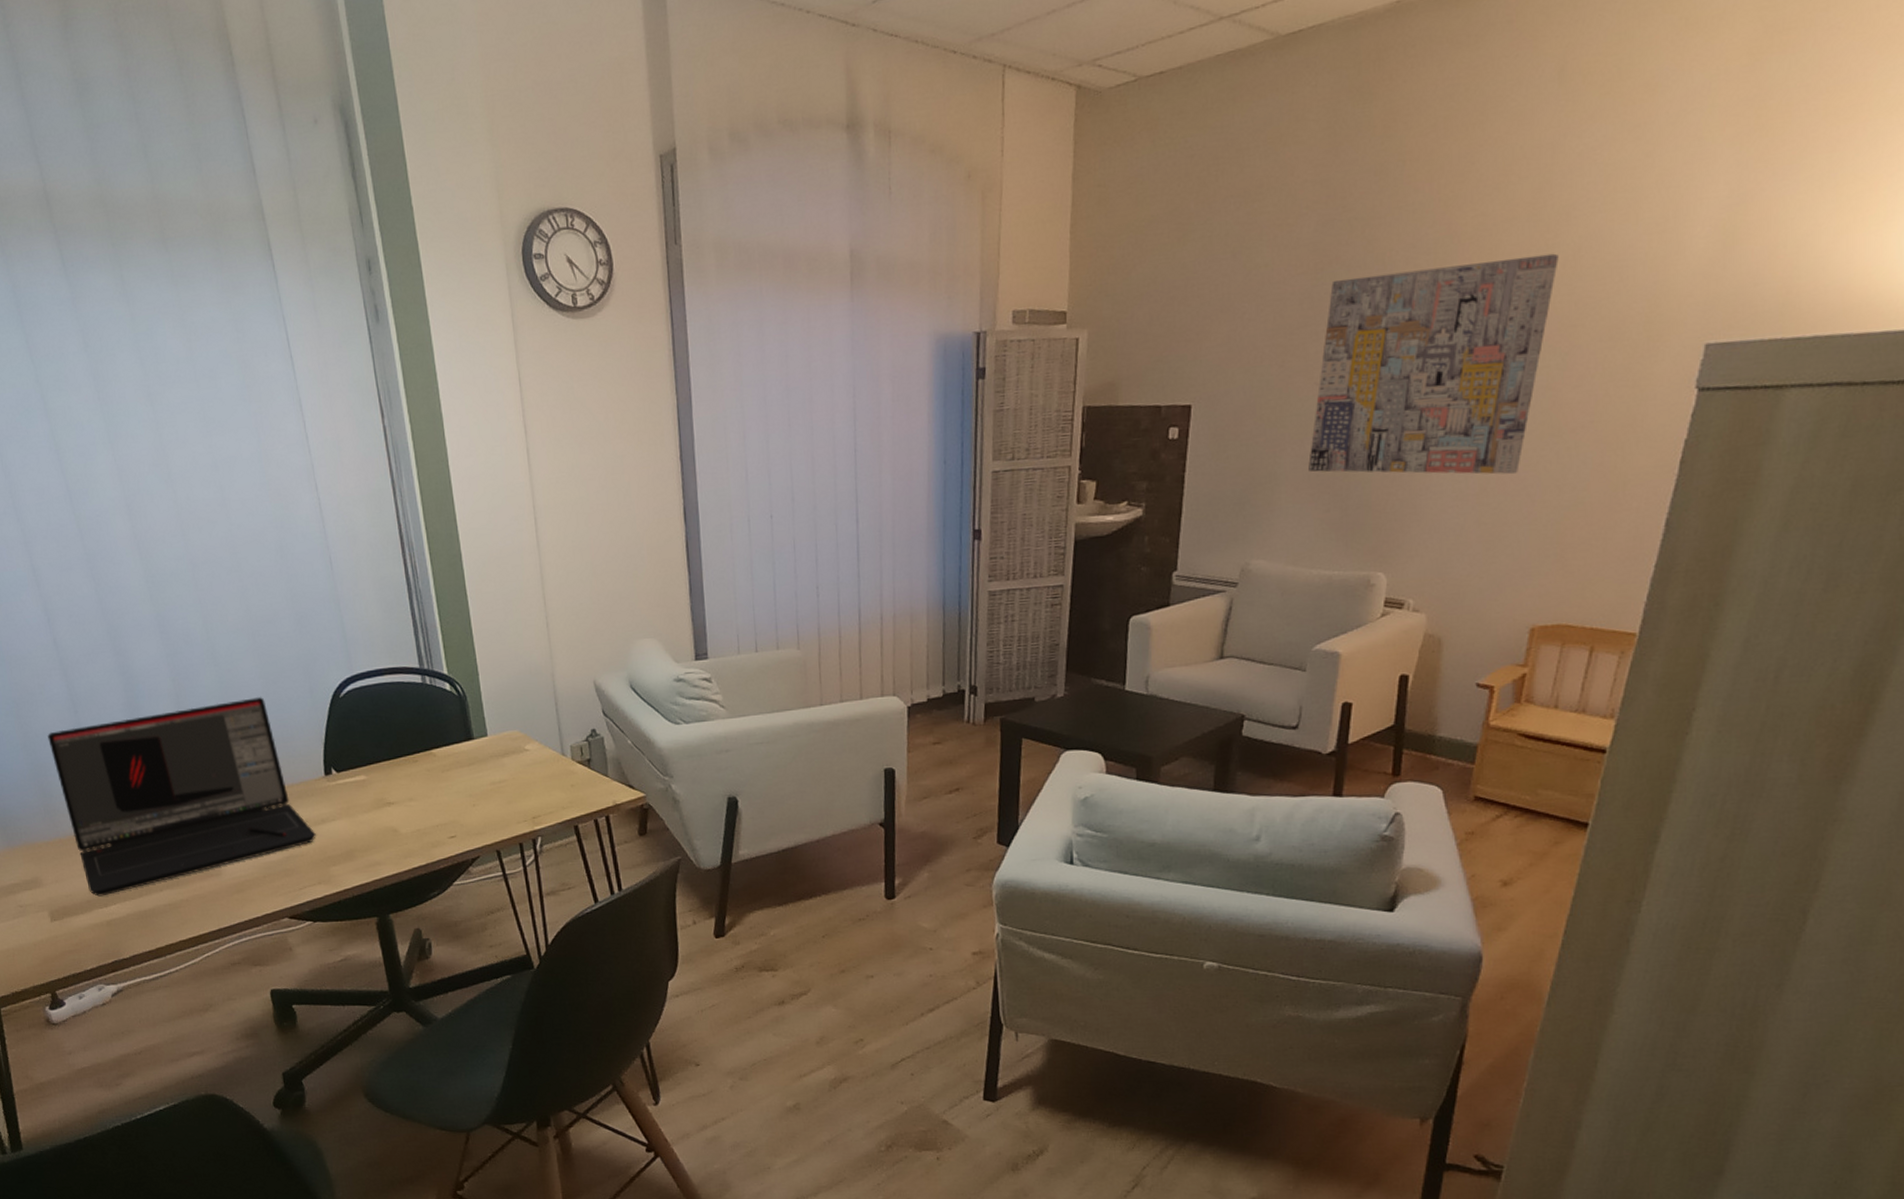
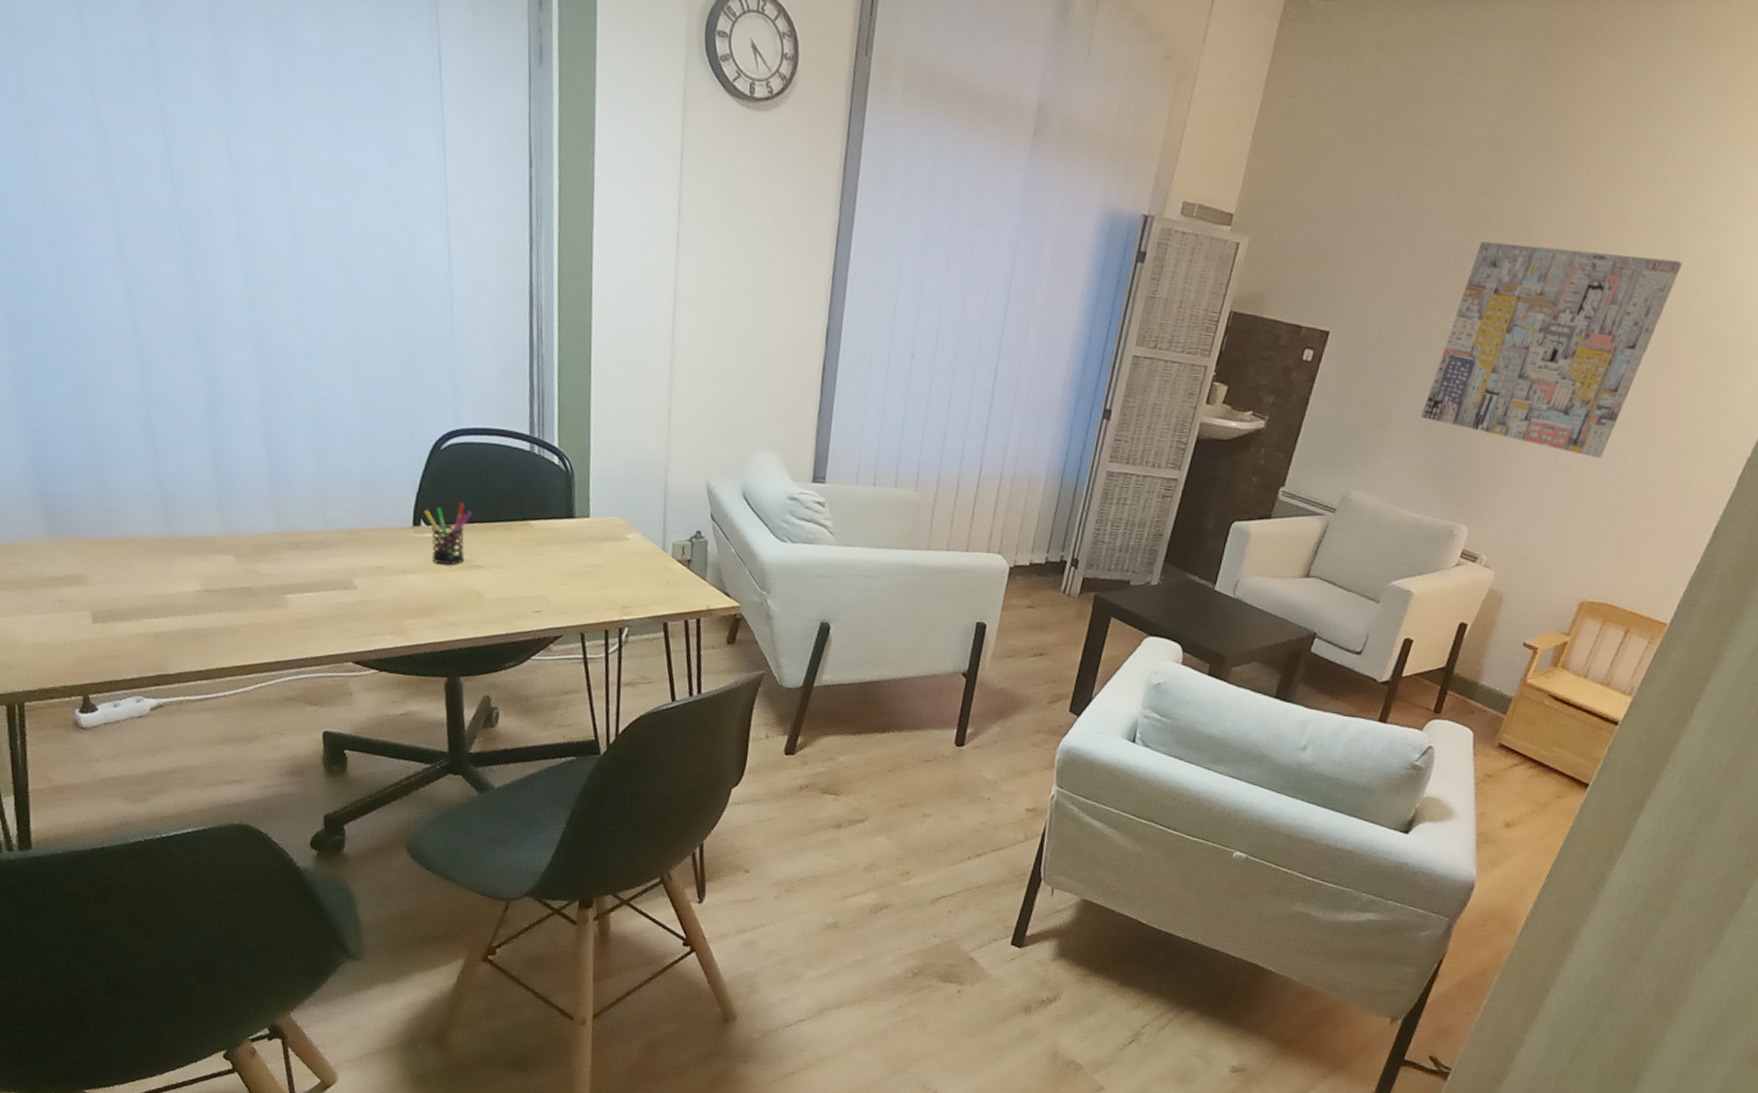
laptop: present [47,697,316,897] -> none [113,424,395,607]
pen holder: none [333,745,378,808] -> present [424,503,472,565]

